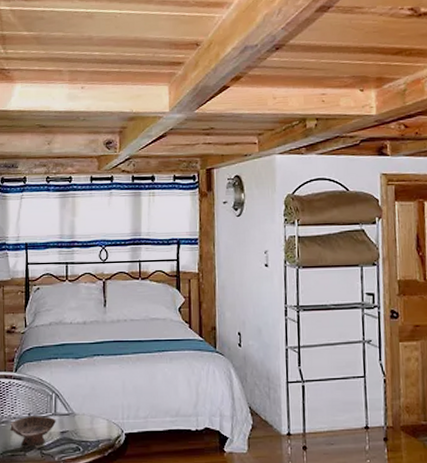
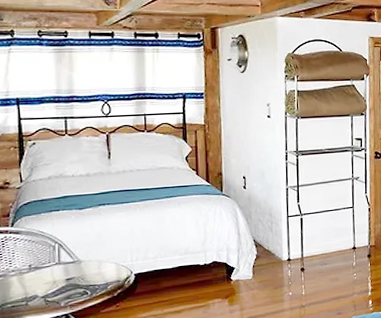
ceramic bowl: present [10,416,56,445] -> none [8,266,60,295]

